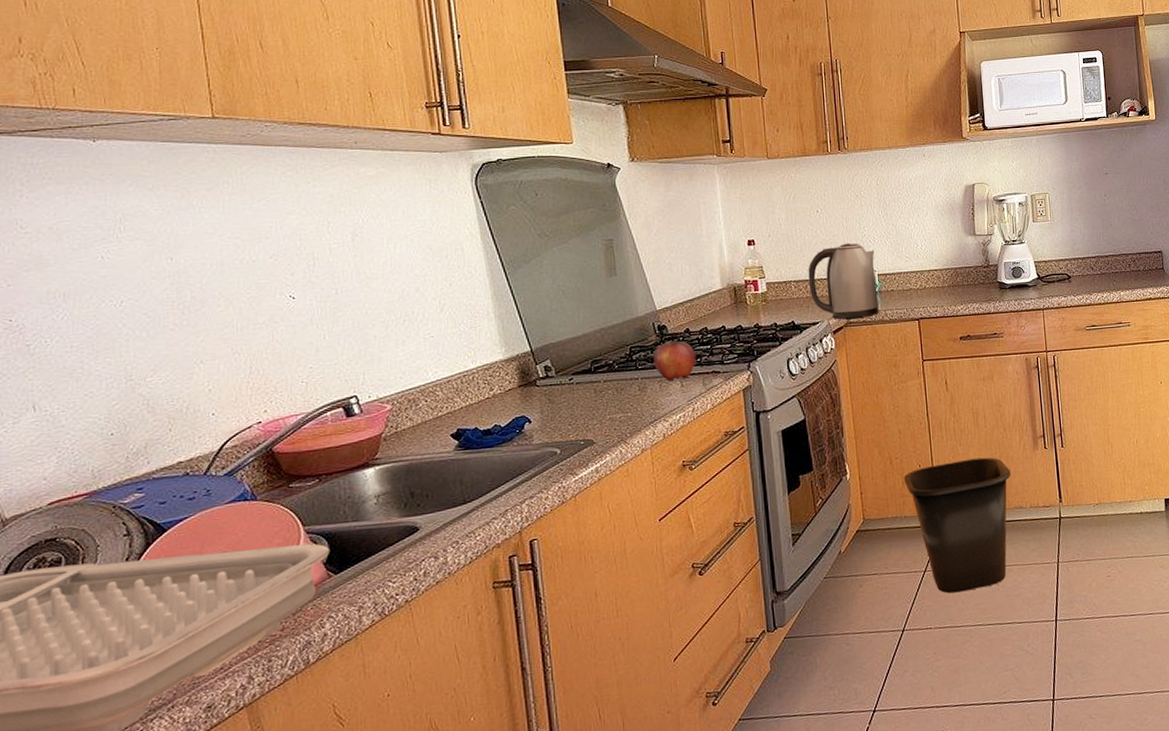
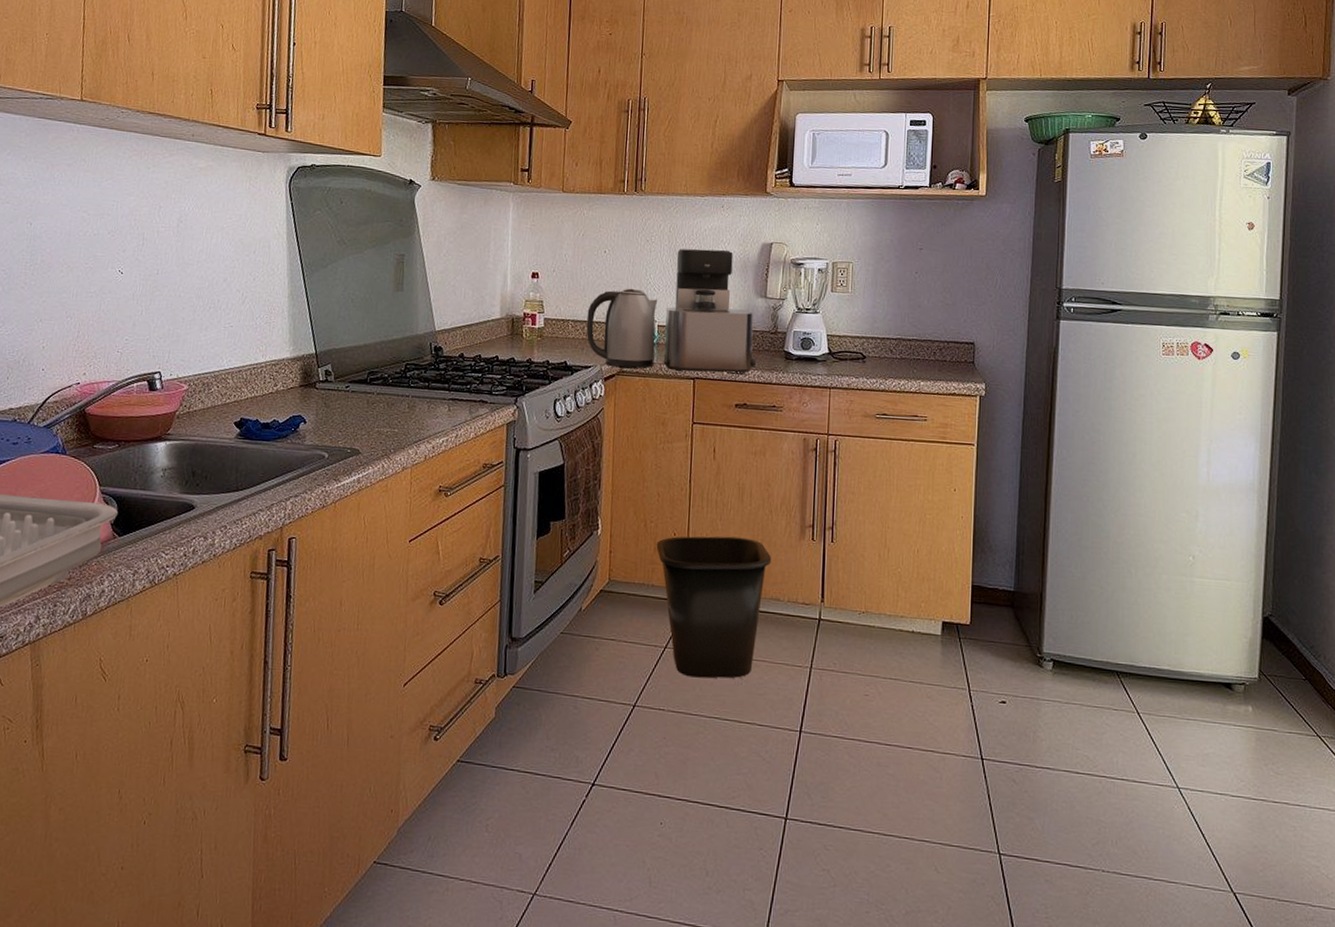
fruit: present [653,341,696,381] -> none [425,363,467,404]
toaster: none [883,249,974,316] -> present [663,307,757,375]
coffee maker: none [887,195,943,256] -> present [674,248,733,310]

